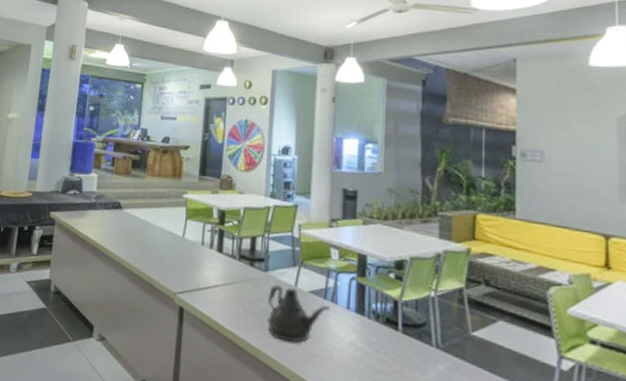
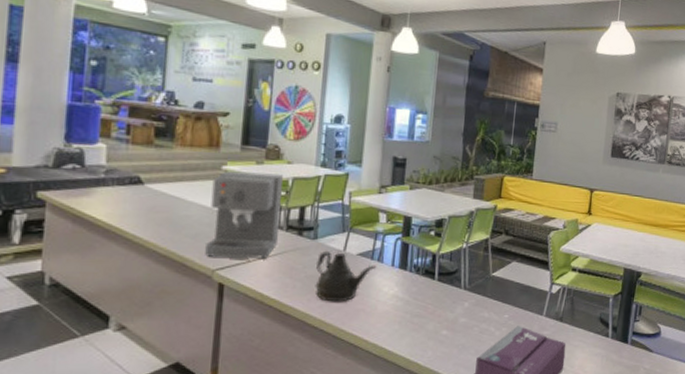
coffee maker: none [168,199,235,288] -> present [205,171,283,260]

